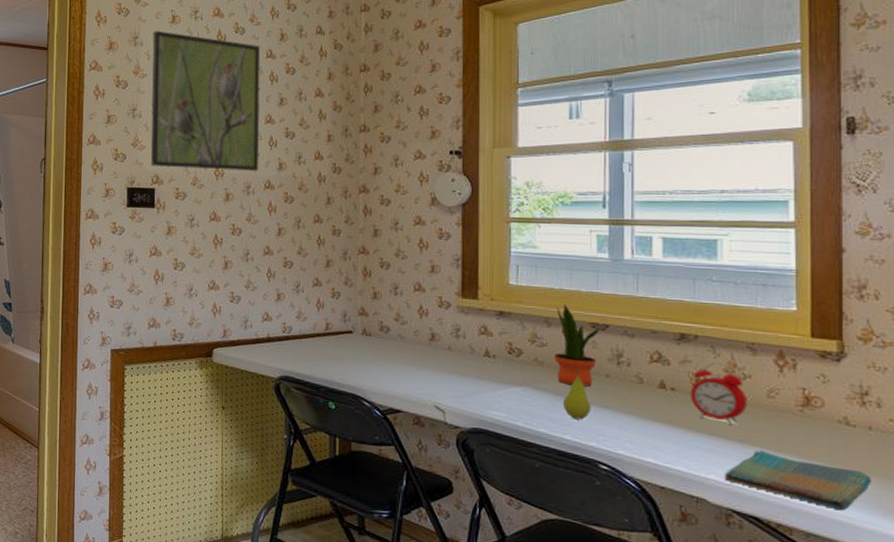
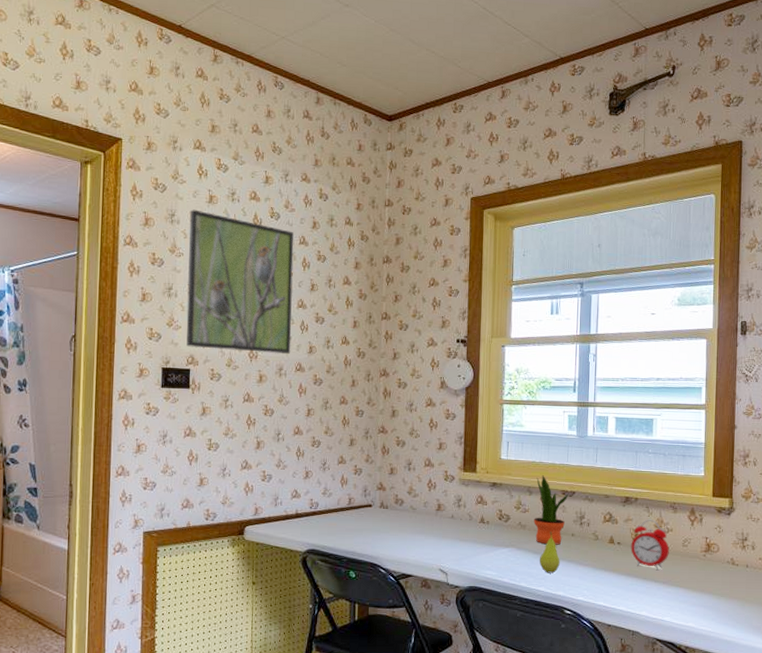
dish towel: present [725,450,871,511] -> none [652,588,746,632]

